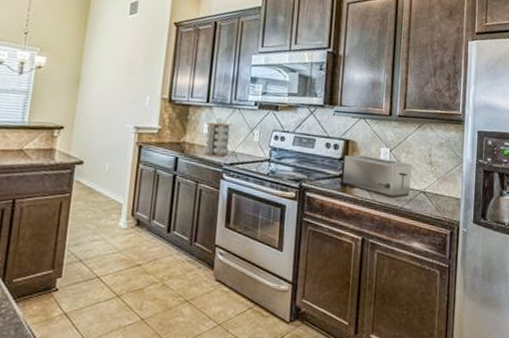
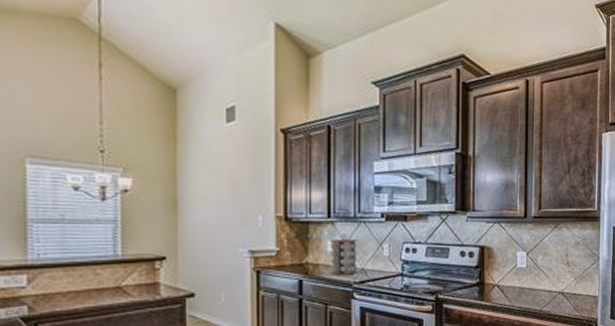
toaster: present [343,154,412,198] -> none [479,260,549,302]

